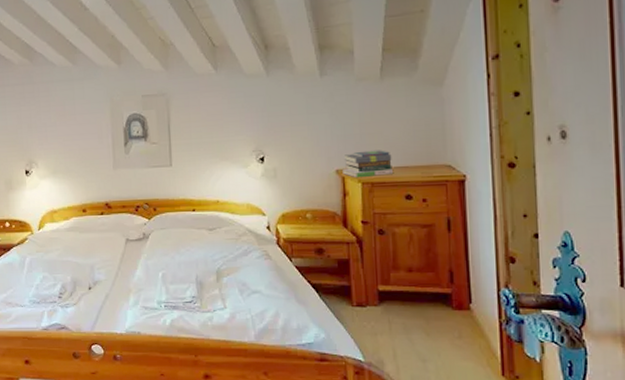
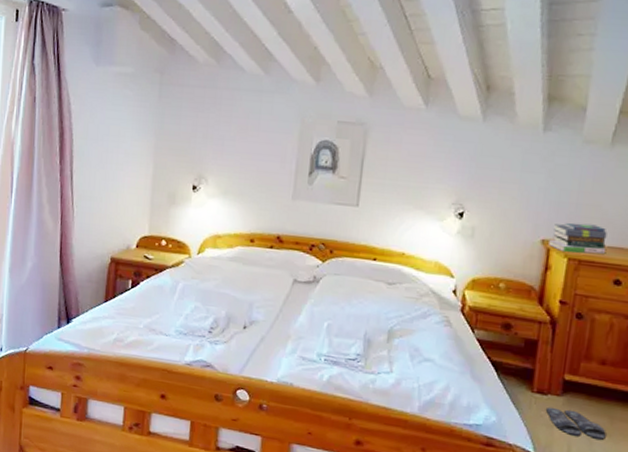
slippers: none [368,317,425,340] -> present [546,407,606,440]

